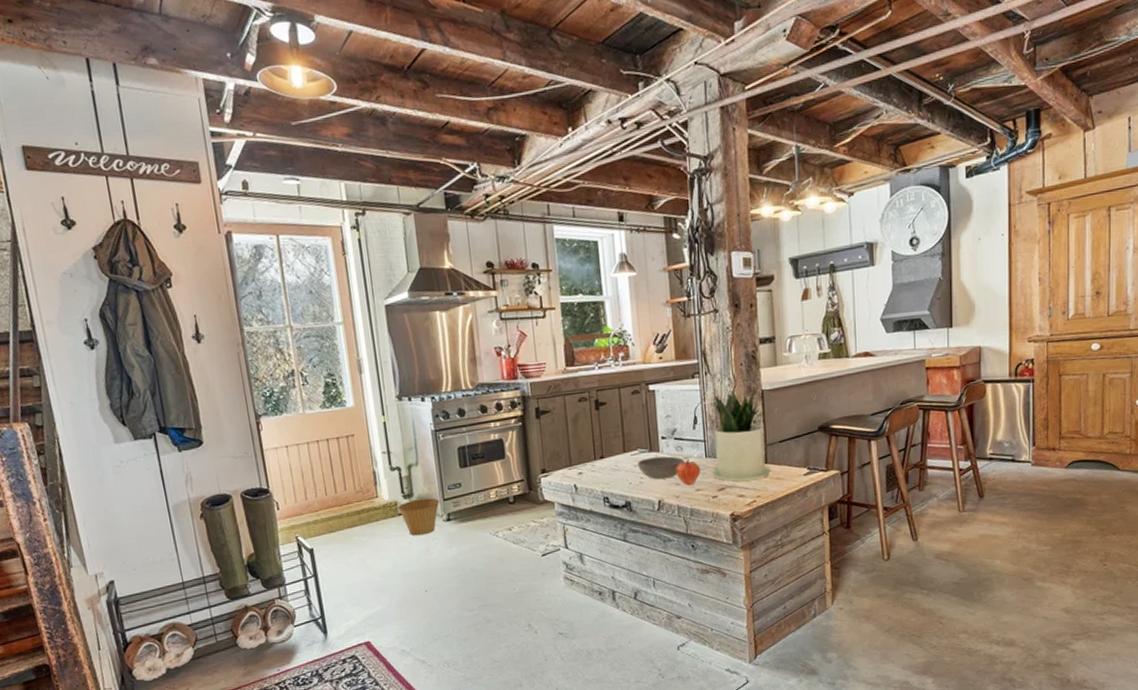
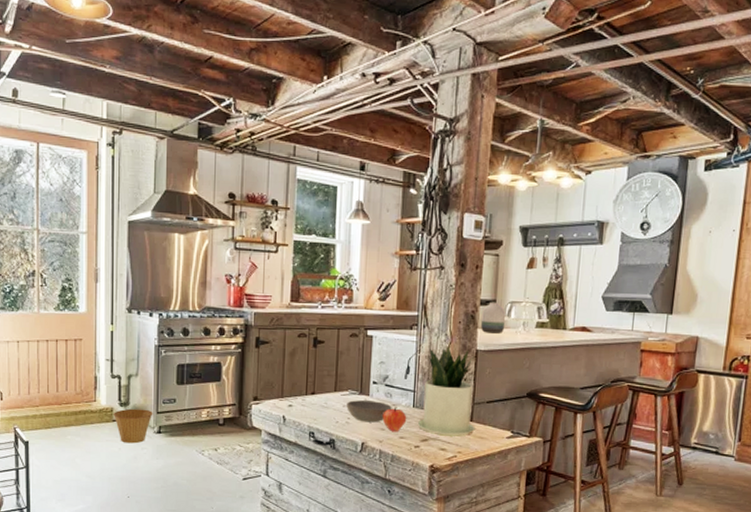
vase: none [762,338,788,372] -> present [480,301,506,335]

